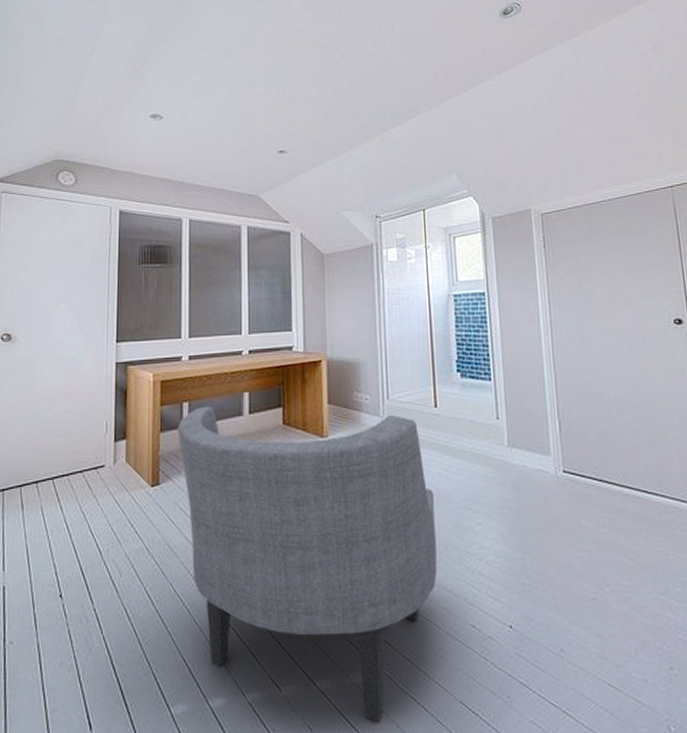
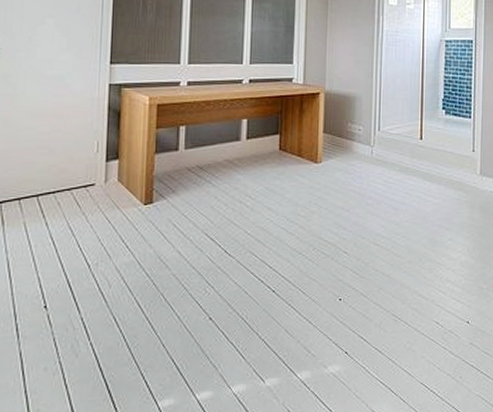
armchair: present [178,406,438,721] -> none [173,130,413,403]

